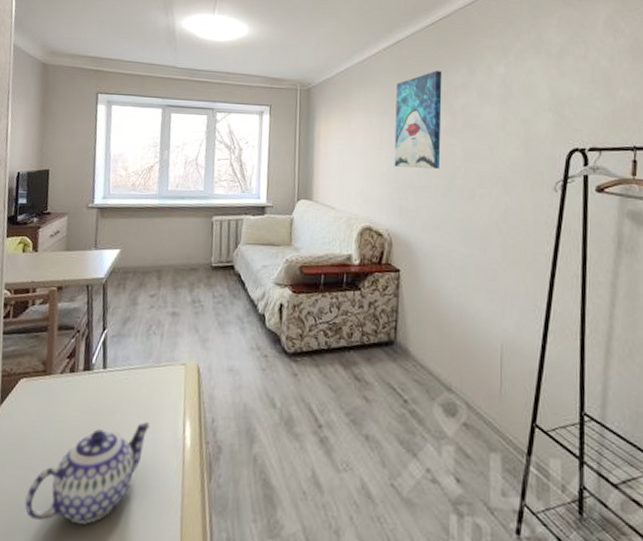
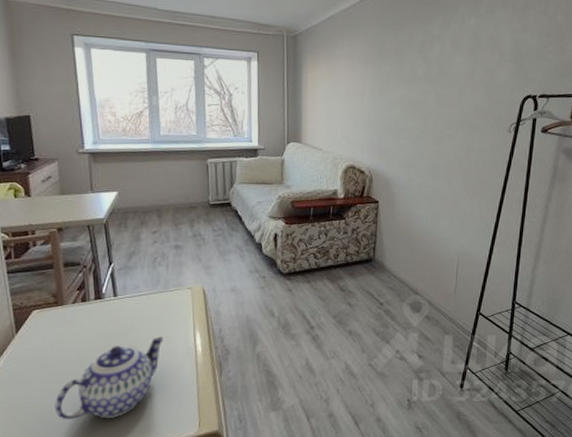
wall art: present [394,71,442,169] -> none [375,21,421,113]

